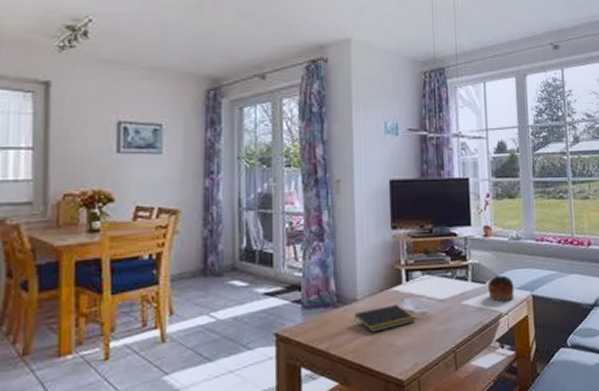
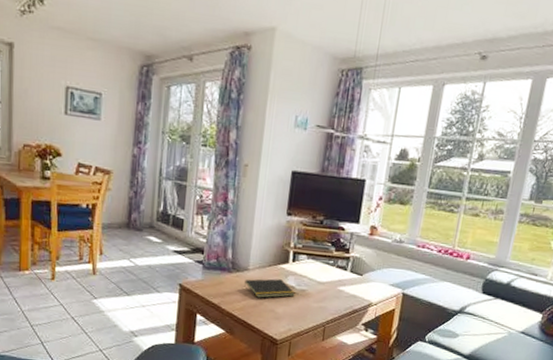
bowl: present [487,275,514,302] -> none [363,270,388,295]

